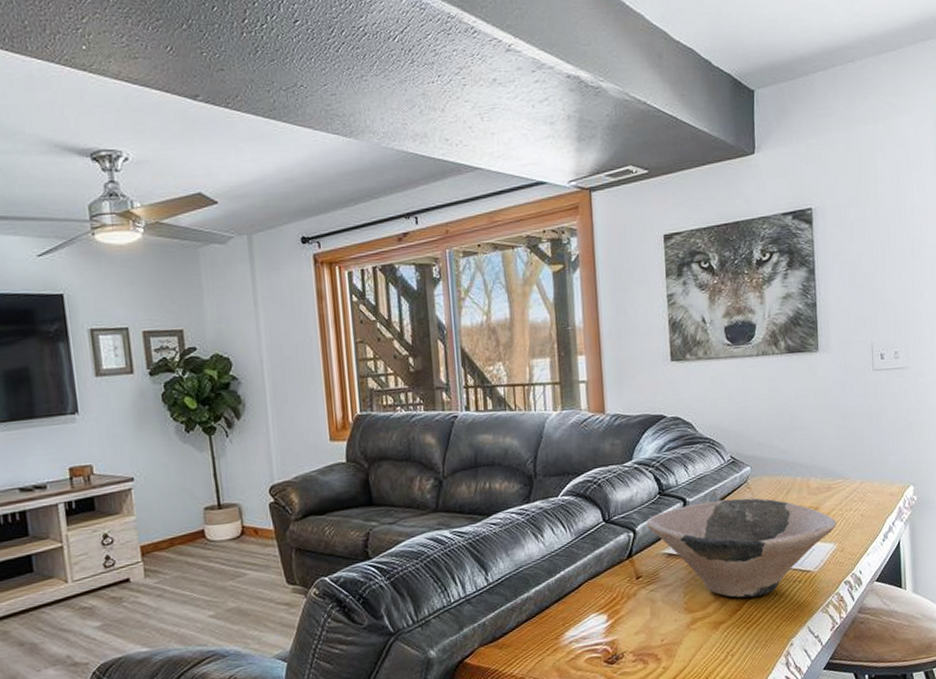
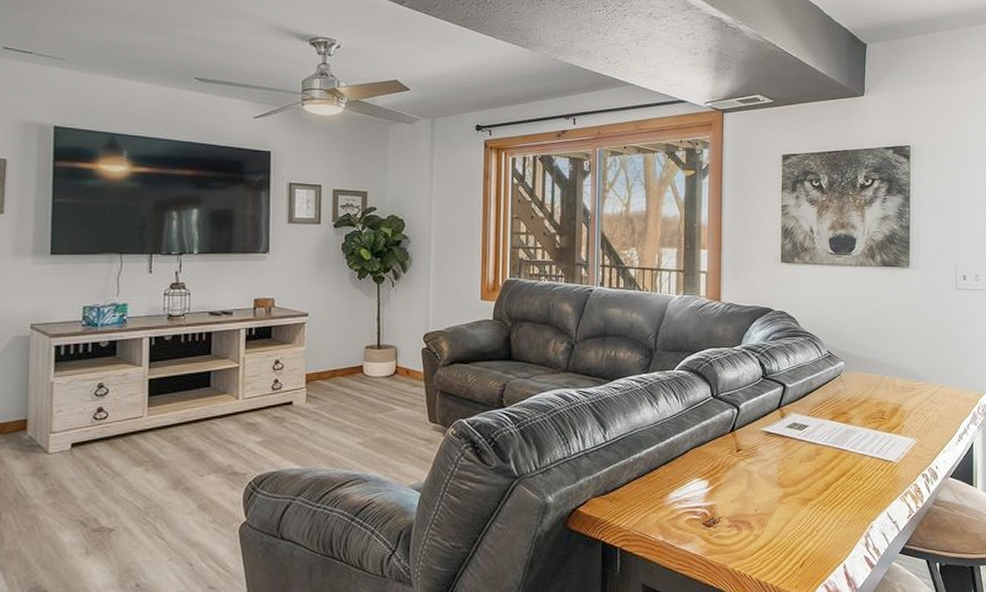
ceramic bowl: present [646,498,837,598] -> none [749,389,918,479]

